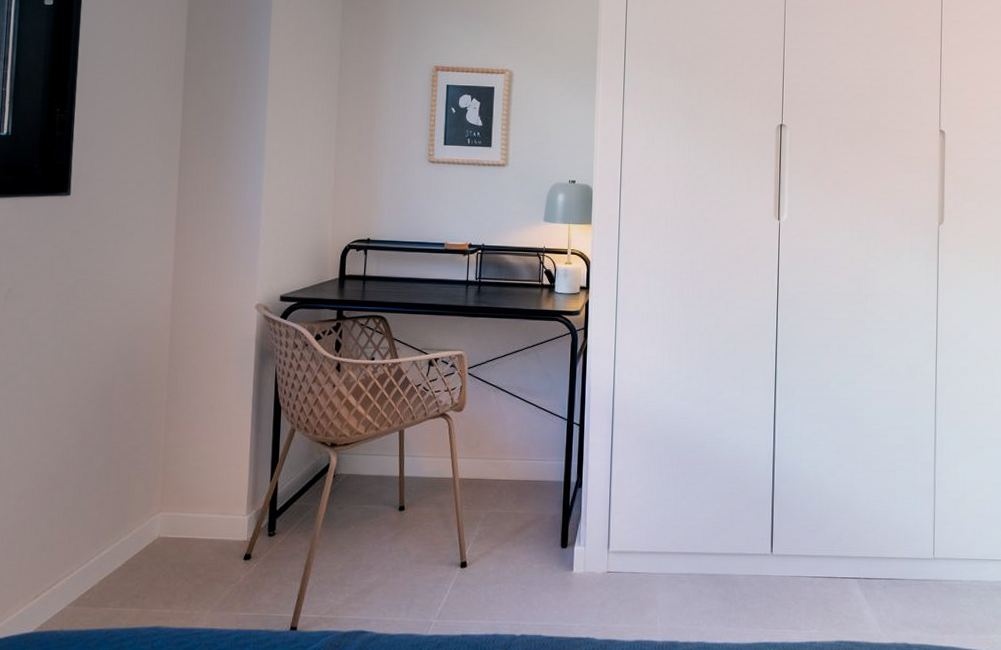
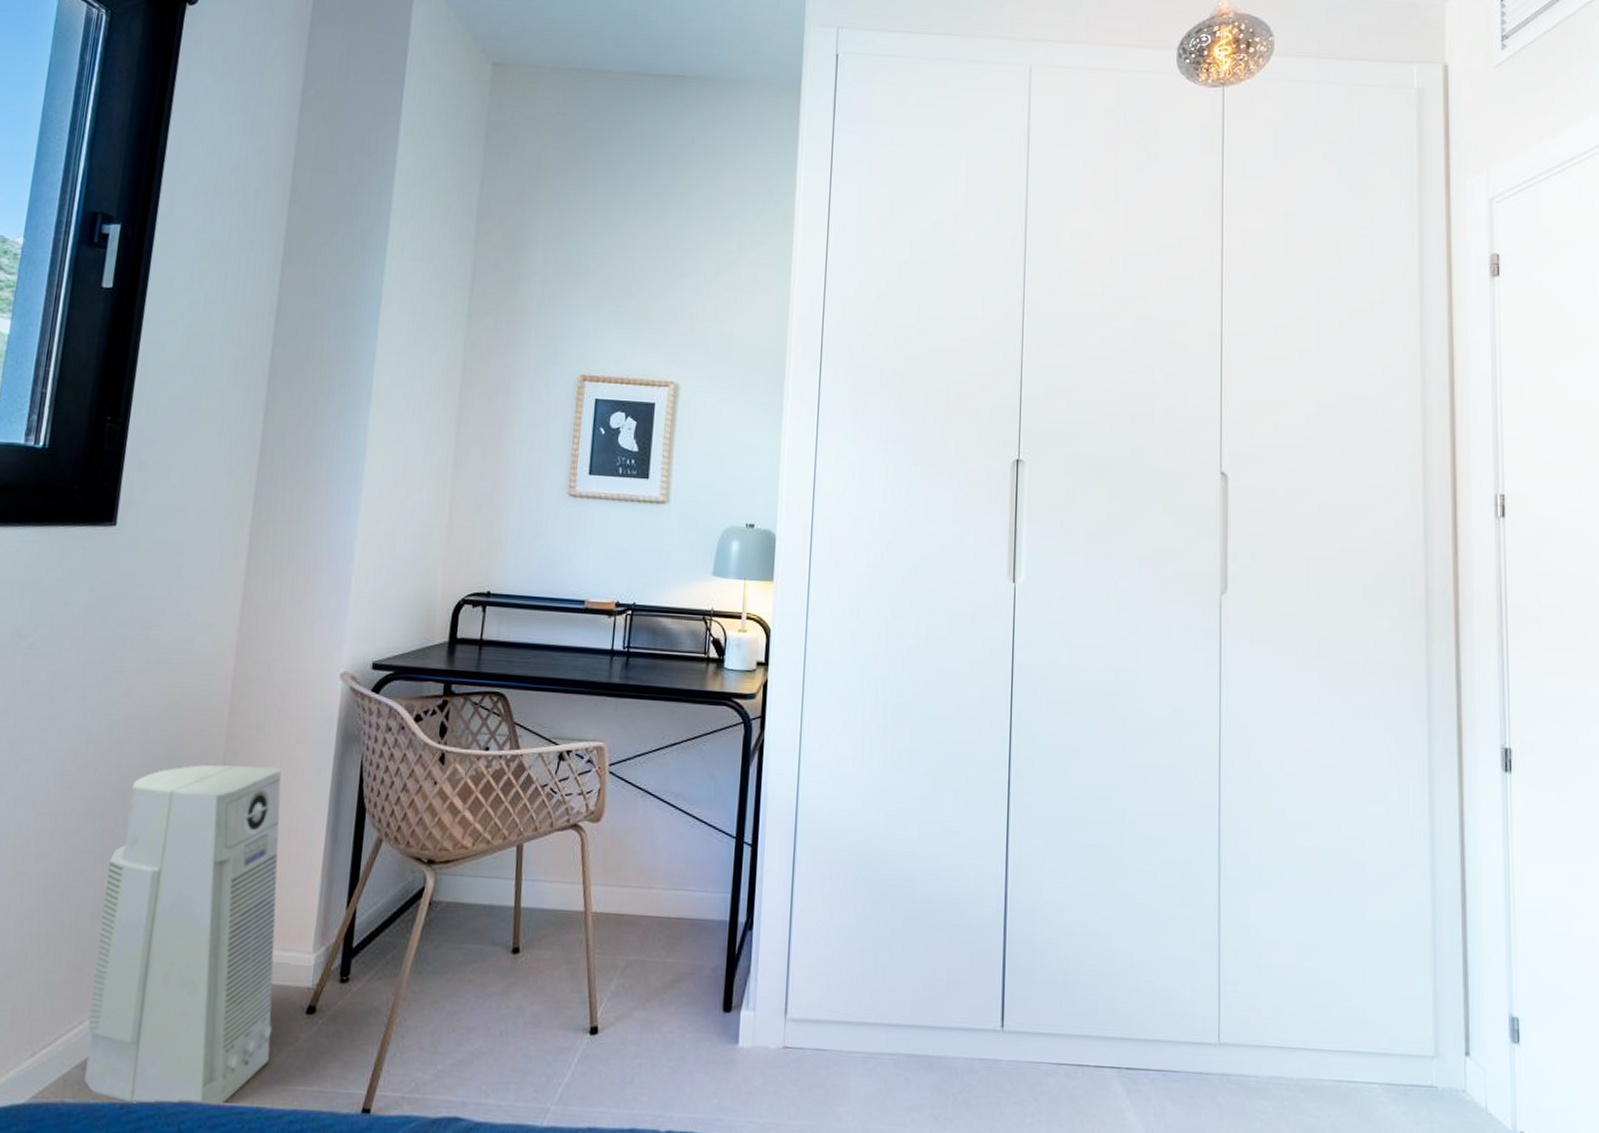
air purifier: none [77,377,218,629] -> present [84,764,282,1106]

